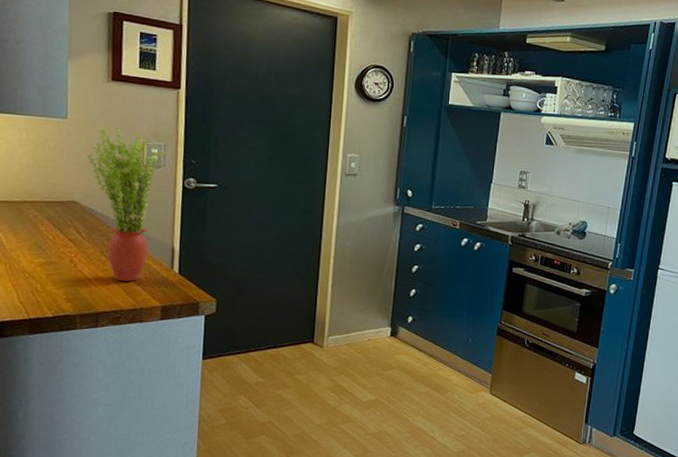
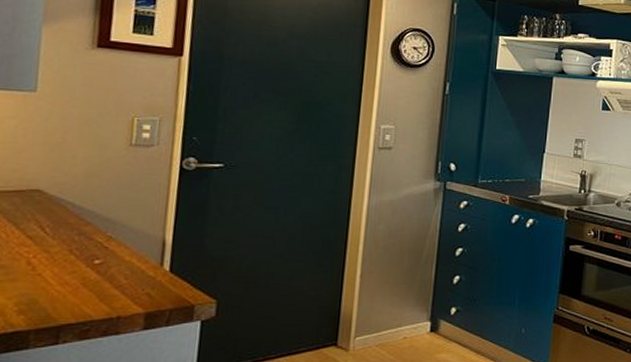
potted plant: present [87,128,166,282] -> none [58,102,161,285]

